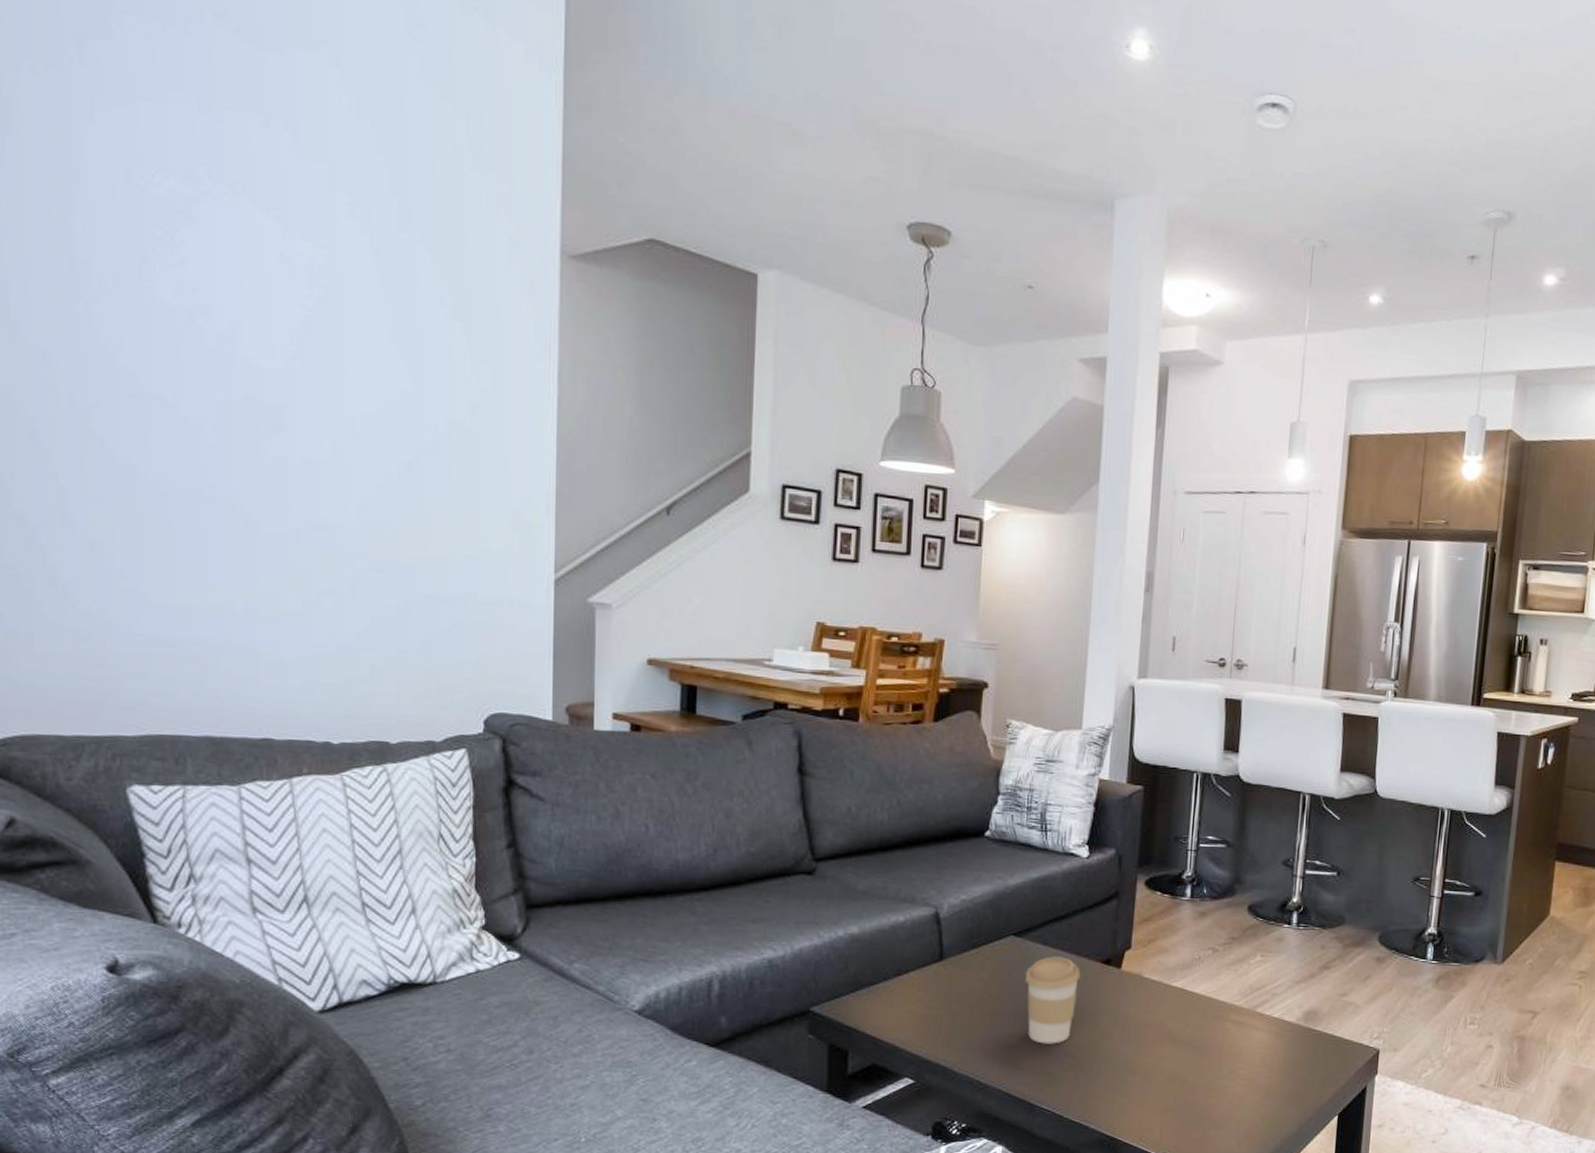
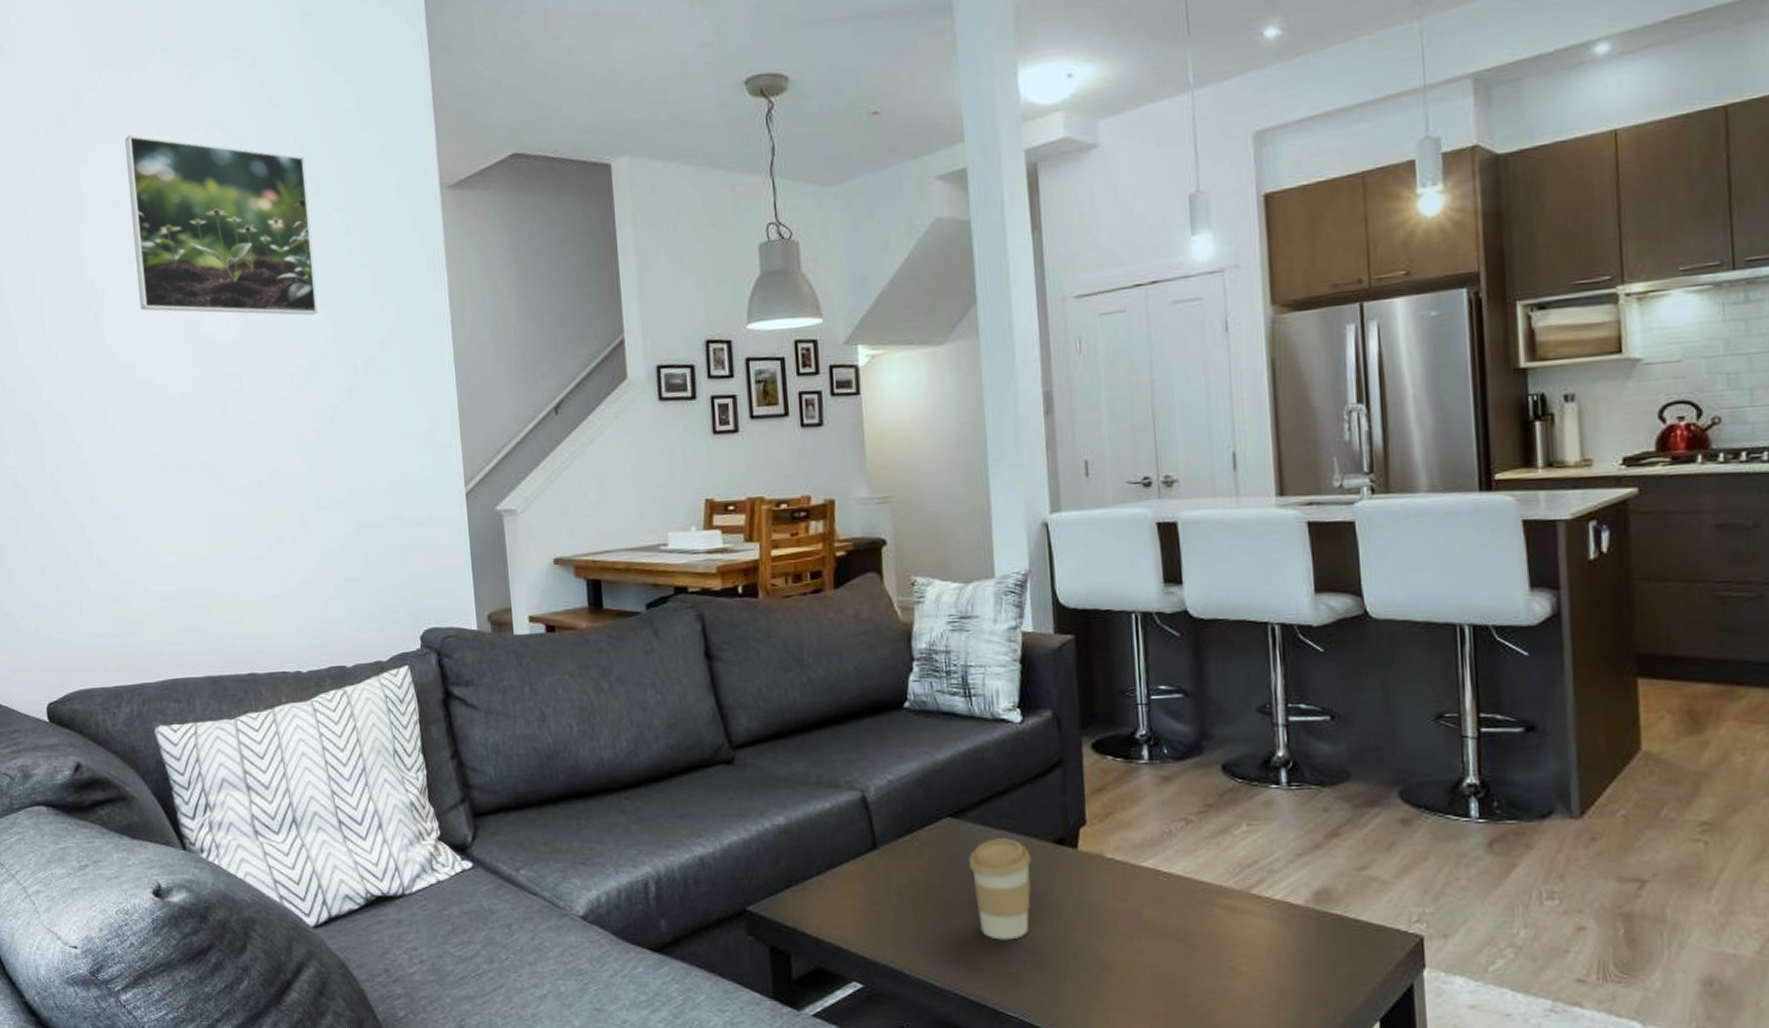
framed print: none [150,102,395,361] -> present [125,134,318,316]

